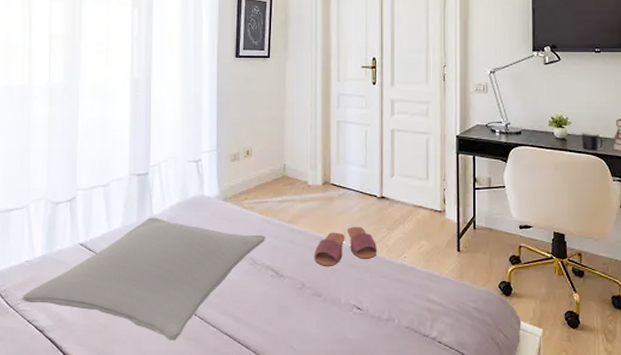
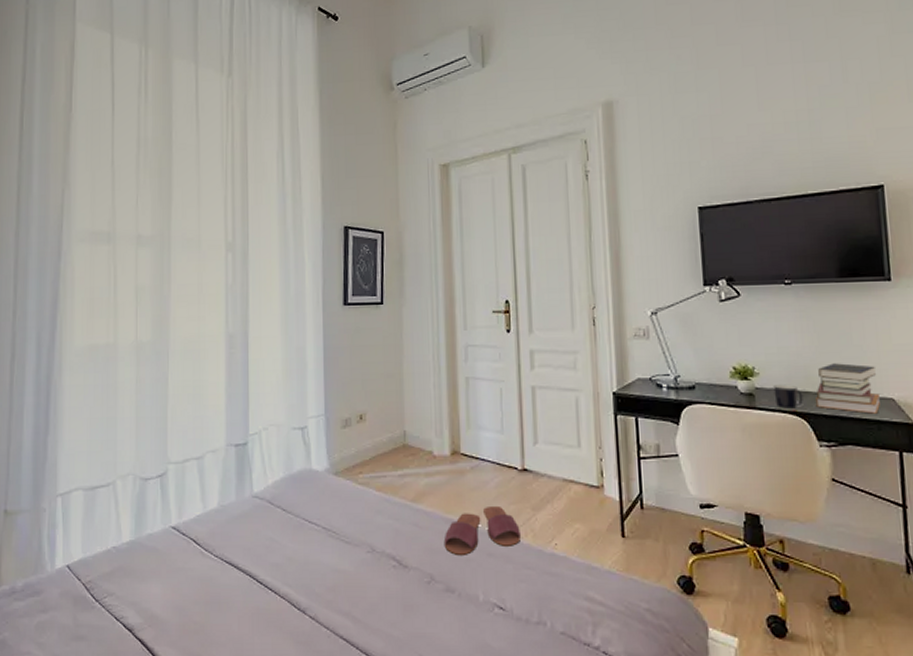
pillow: present [21,217,265,341] -> none [108,495,385,645]

